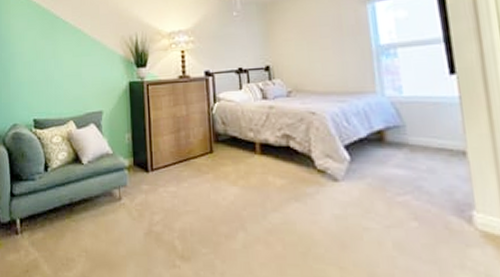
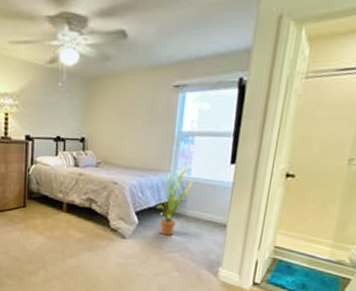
house plant: none [361,82,408,173] -> present [156,165,193,236]

